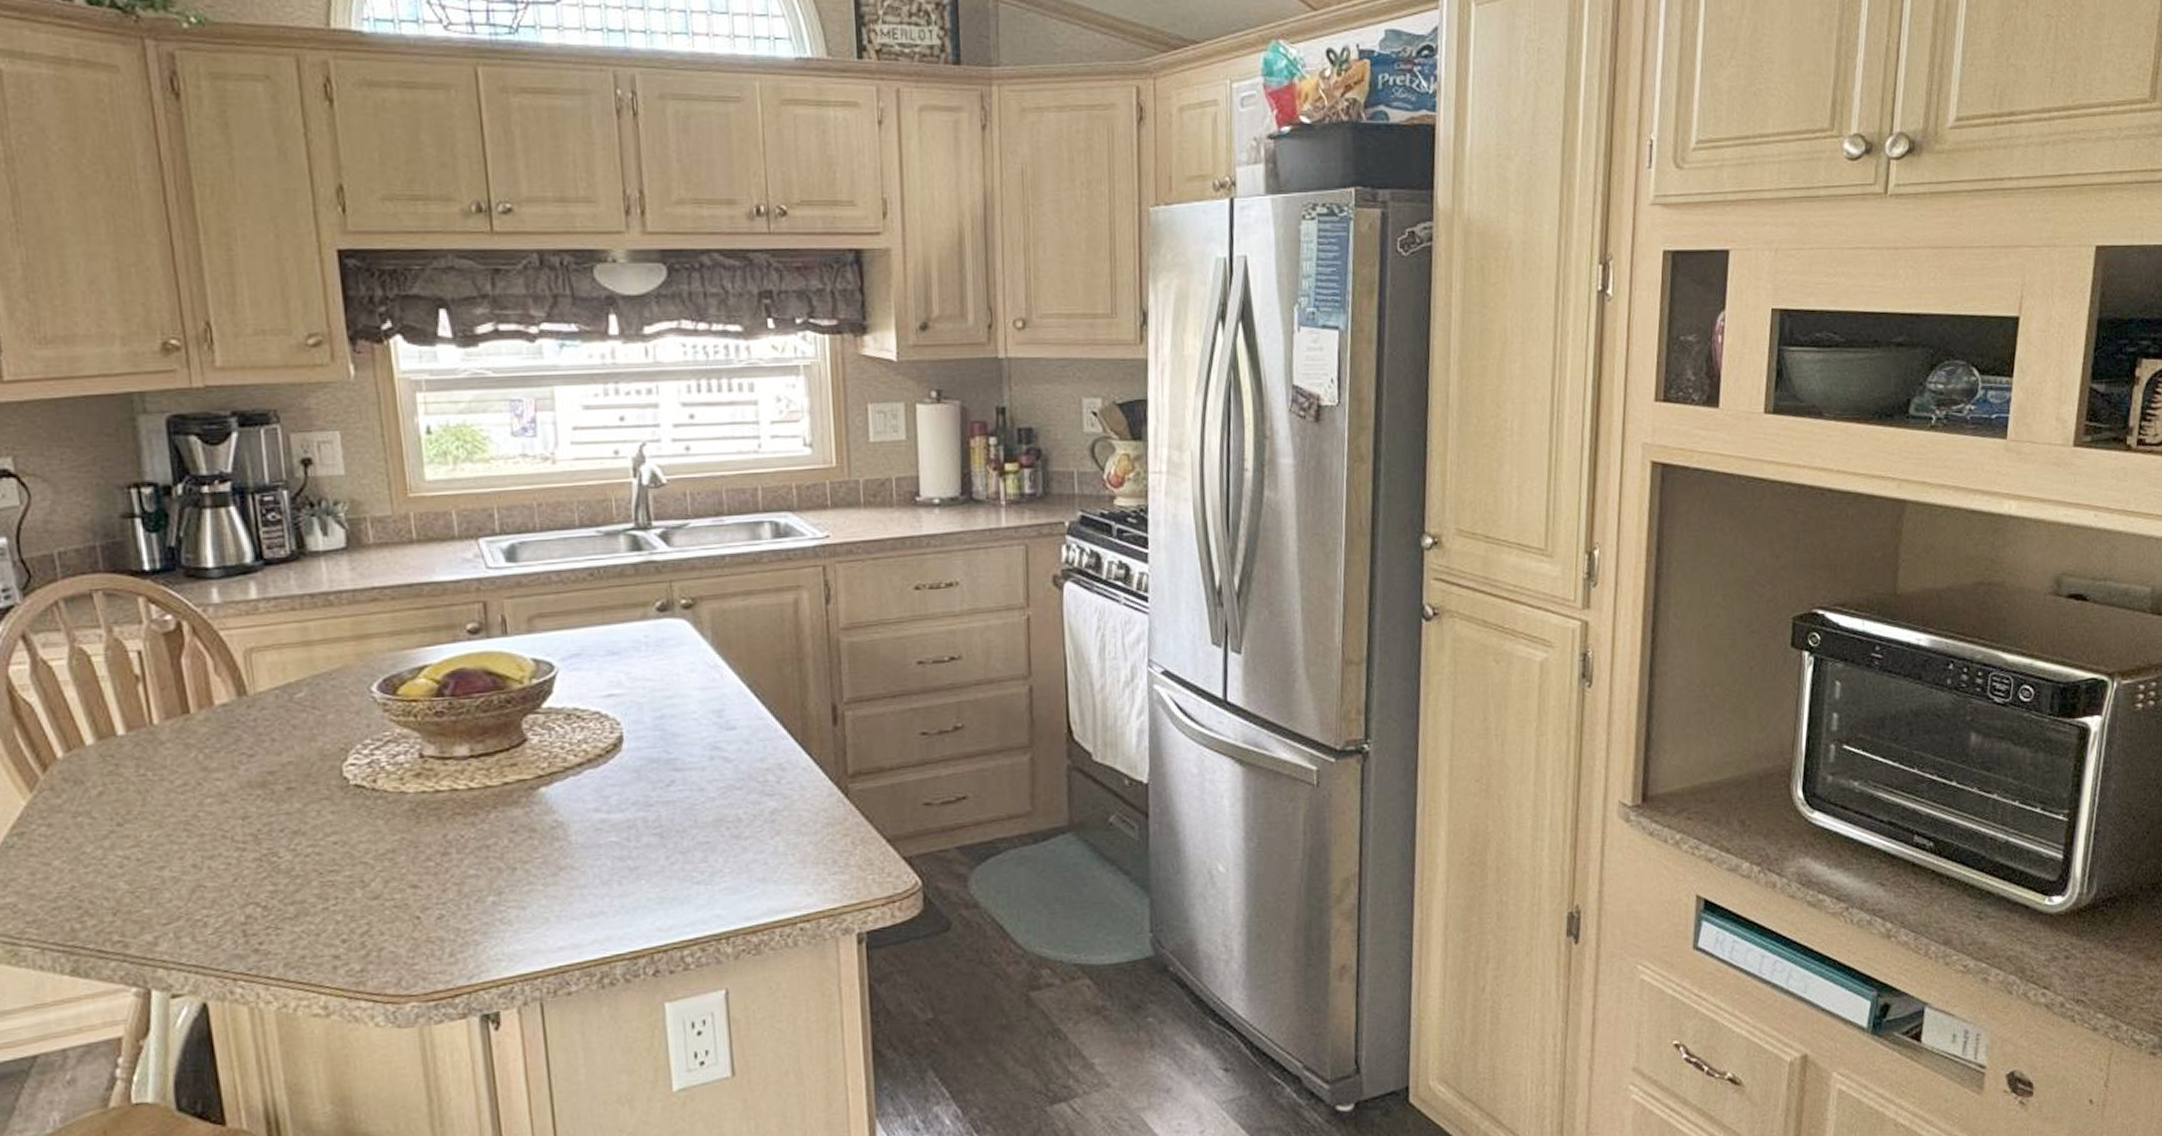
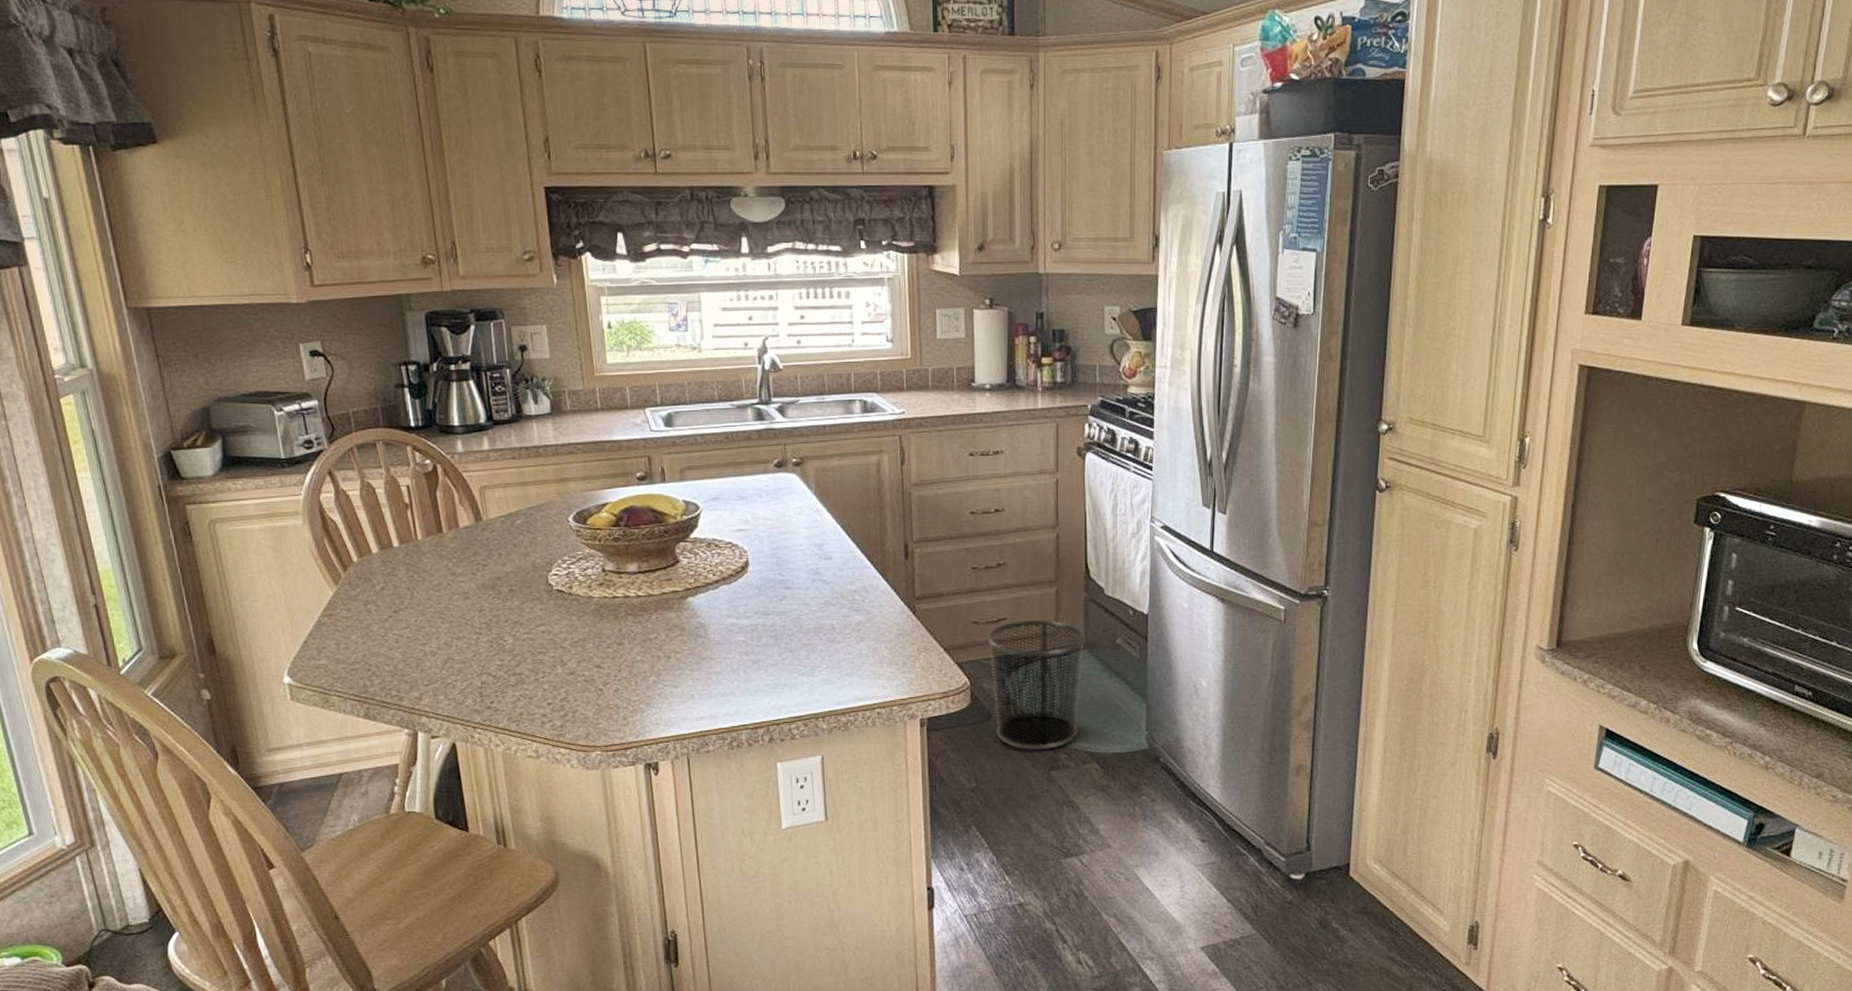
trash can: none [943,795,1071,967] -> present [987,619,1086,750]

